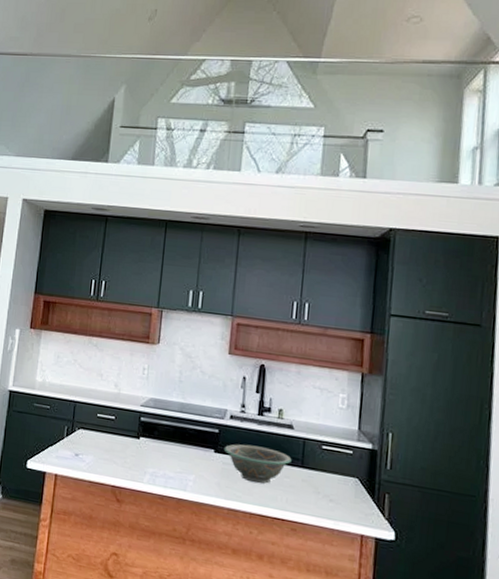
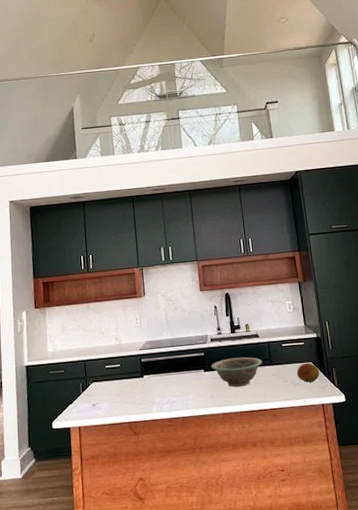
fruit: none [334,477,366,504] -> present [296,362,320,383]

